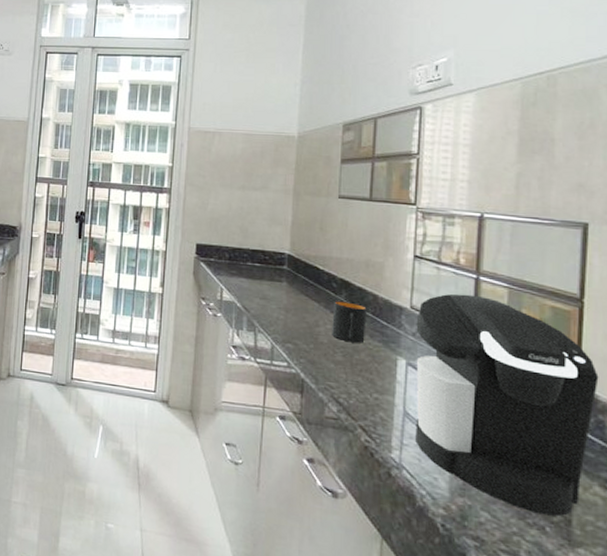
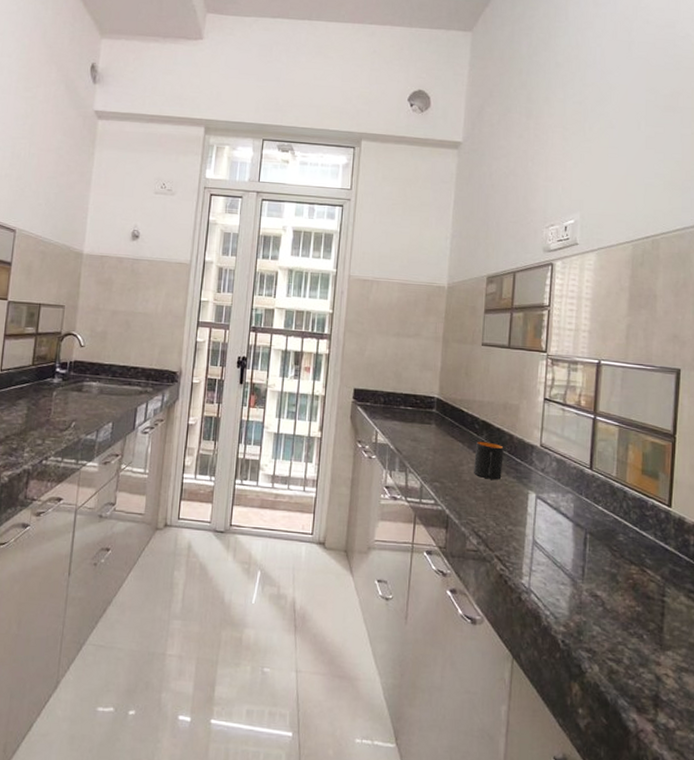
coffee maker: present [415,293,599,517] -> none [542,432,686,625]

